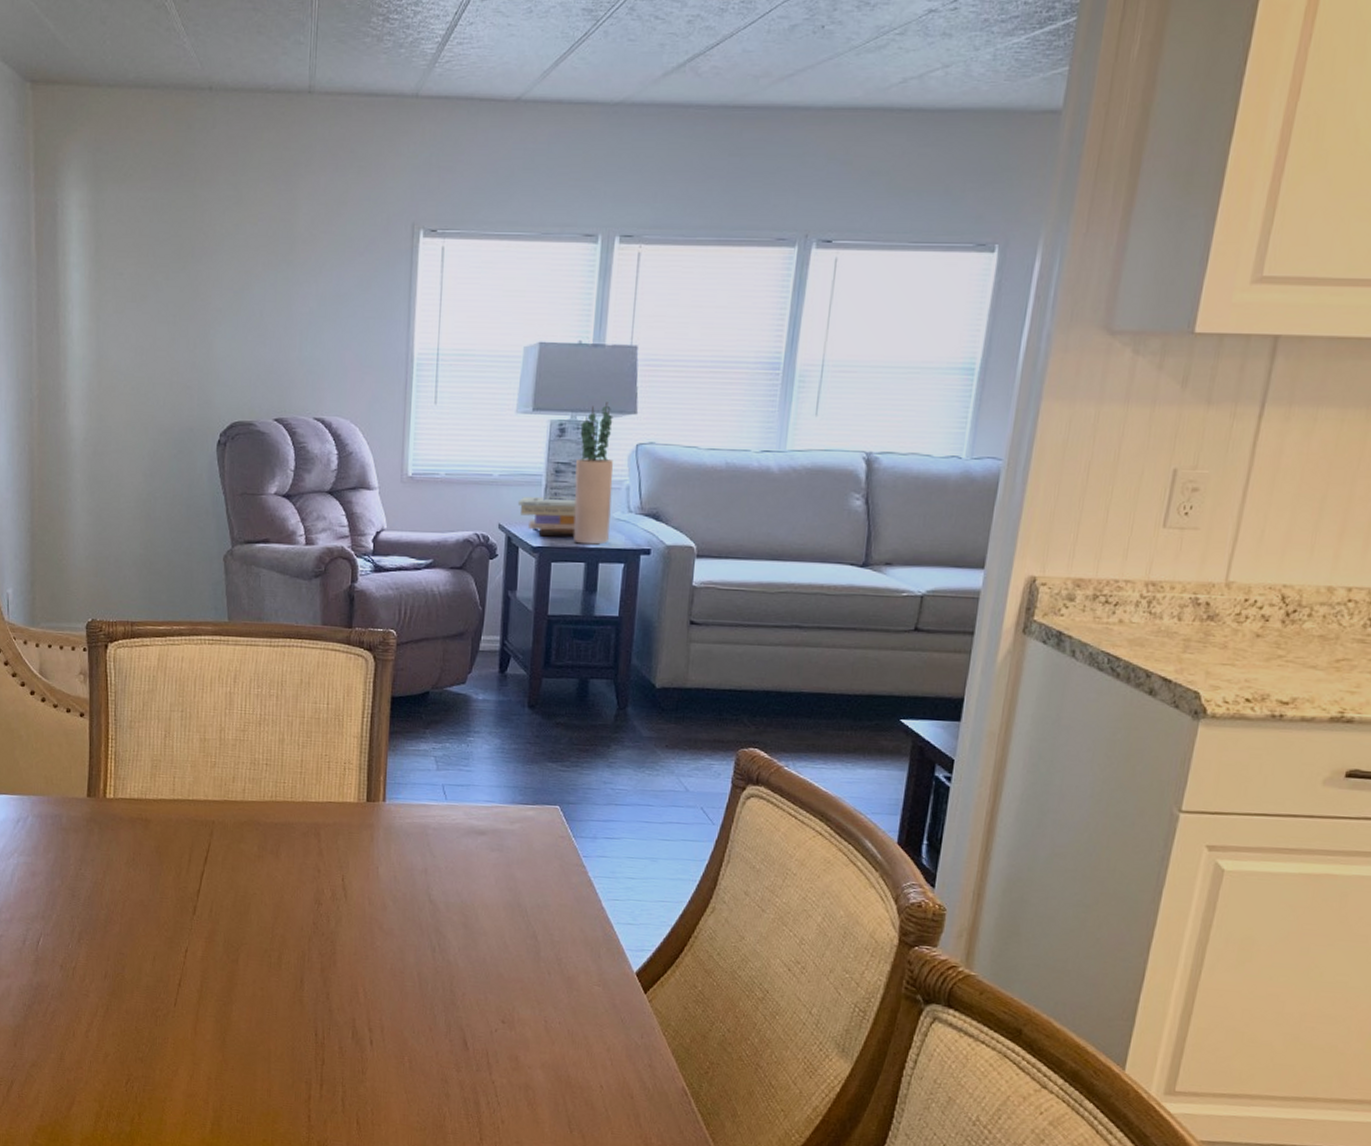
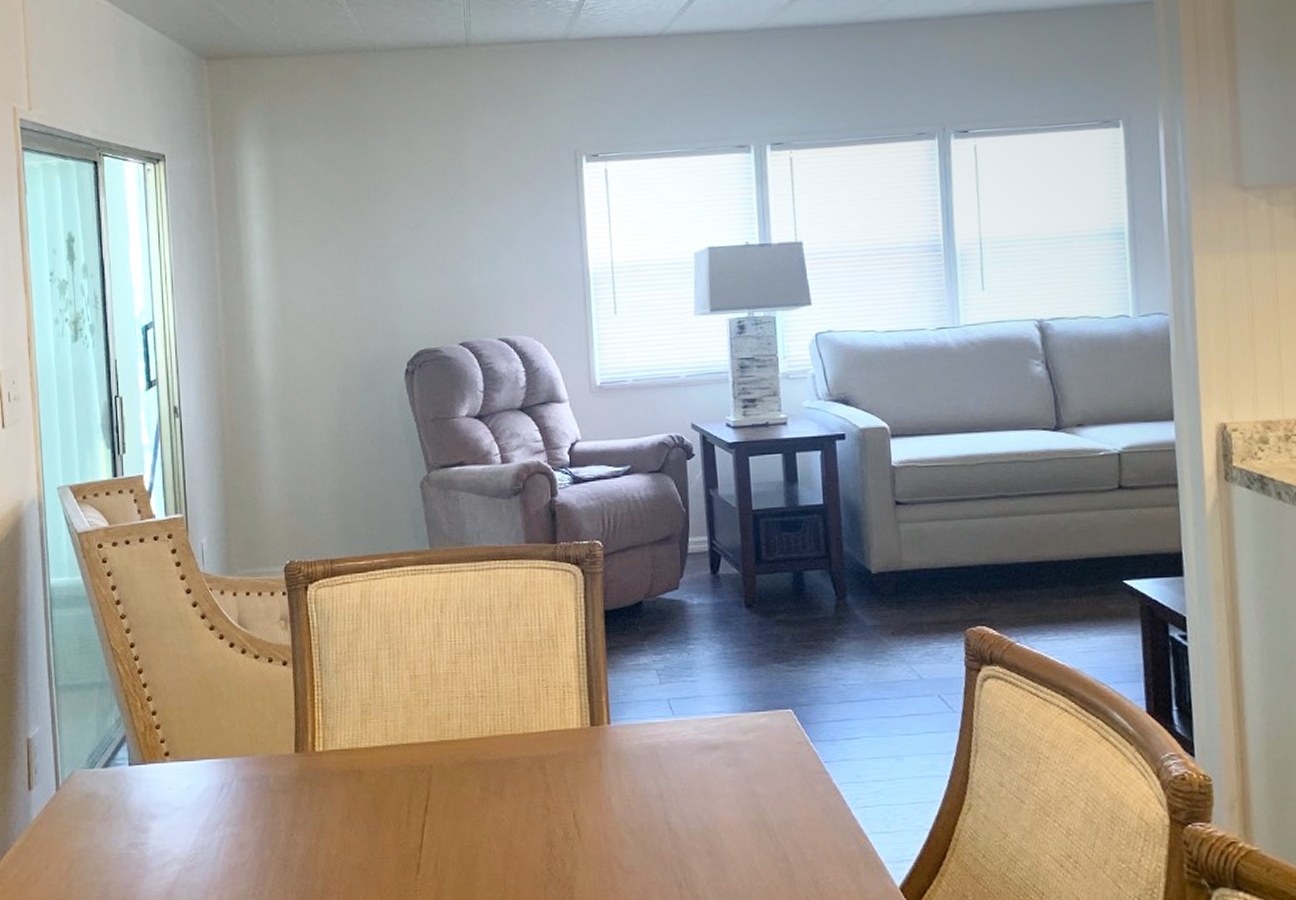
books: present [517,496,577,537] -> none [707,391,769,432]
vase: present [573,402,614,545] -> none [758,296,803,436]

